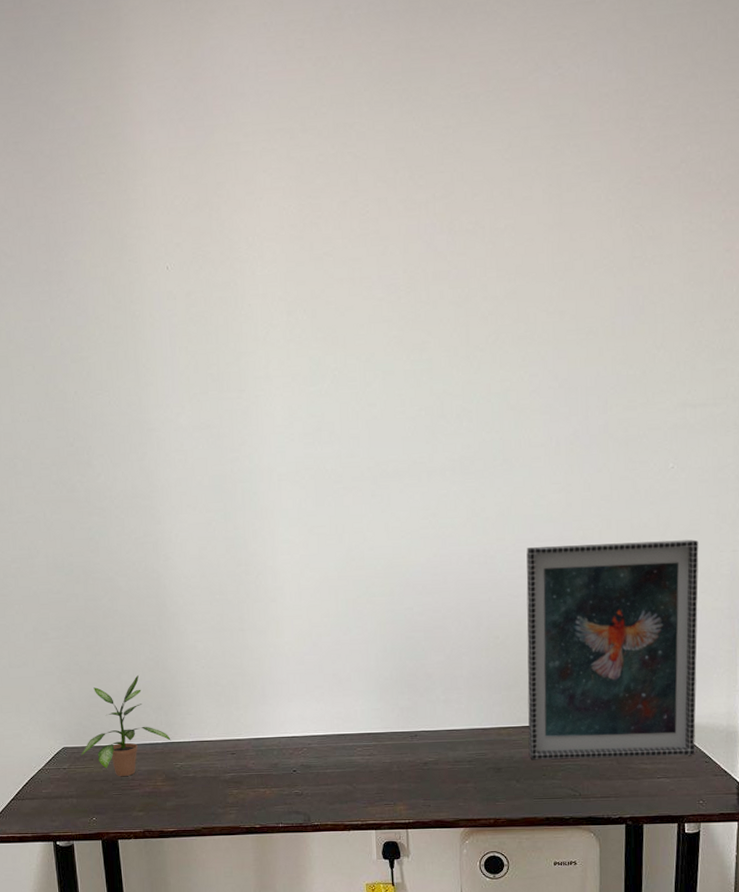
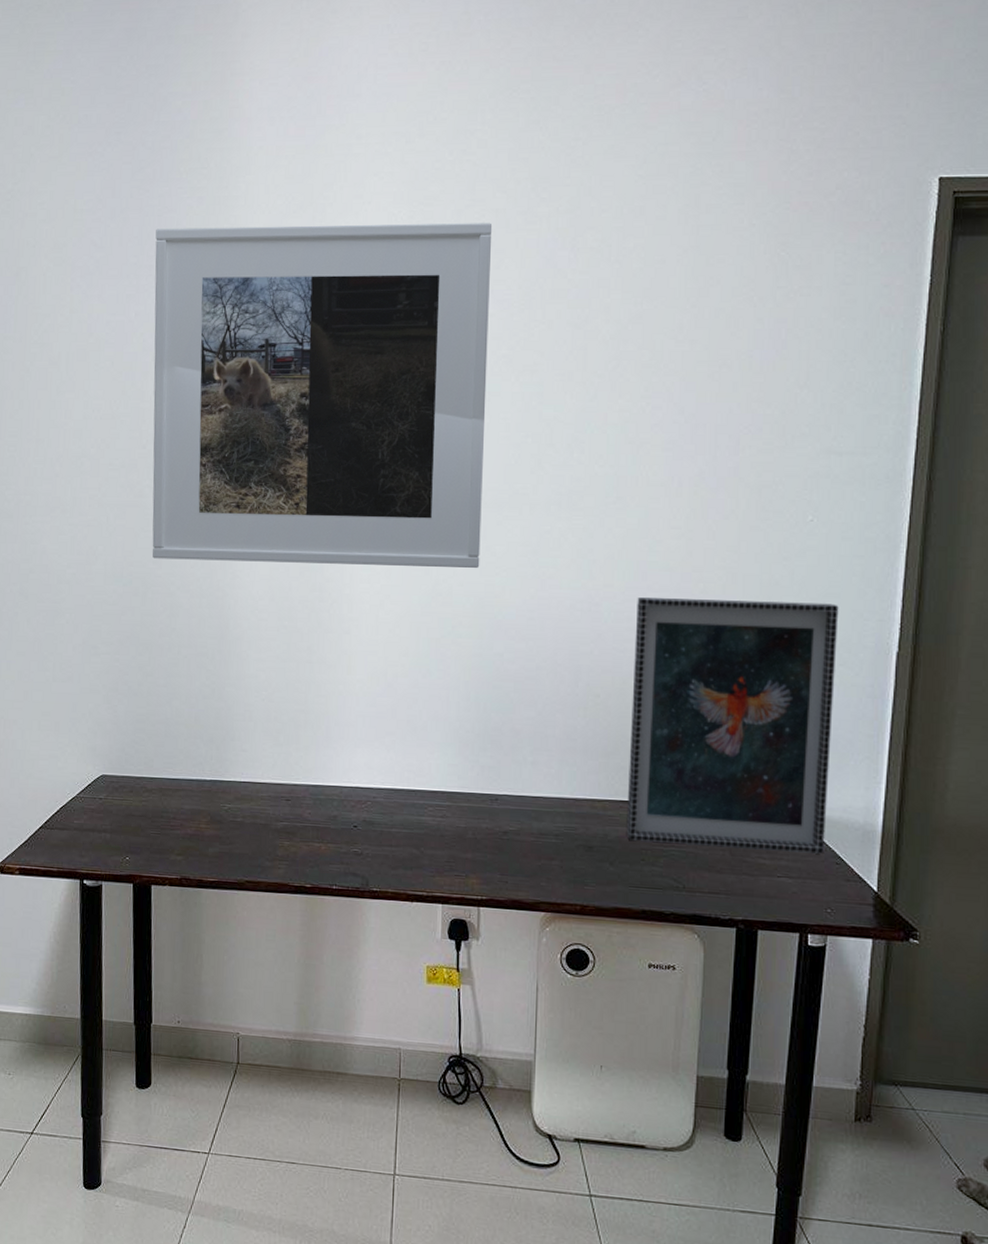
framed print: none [62,211,387,548] -> present [152,223,493,568]
potted plant: present [81,675,171,776] -> none [120,702,220,814]

